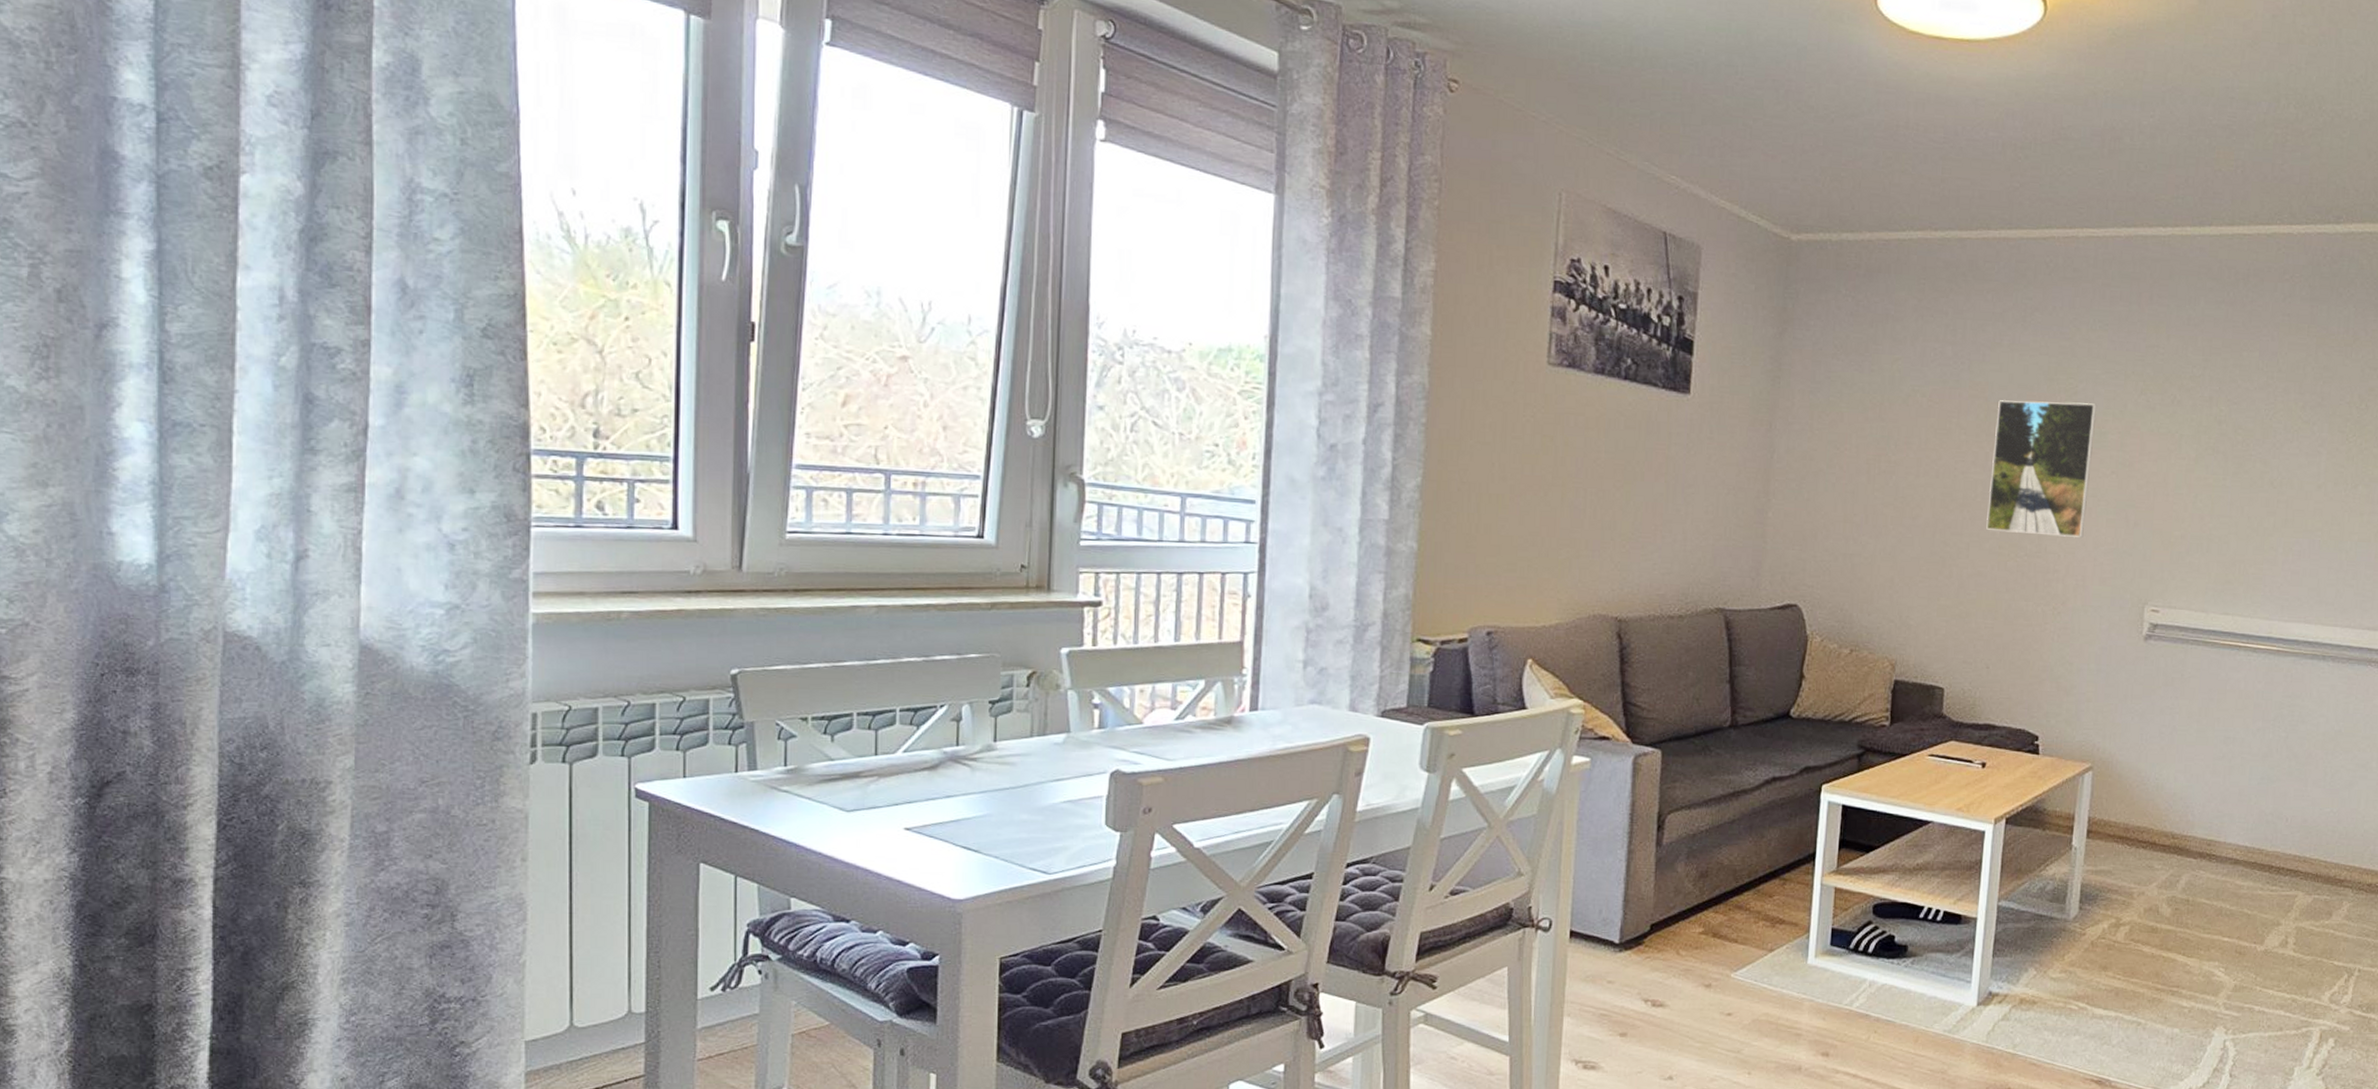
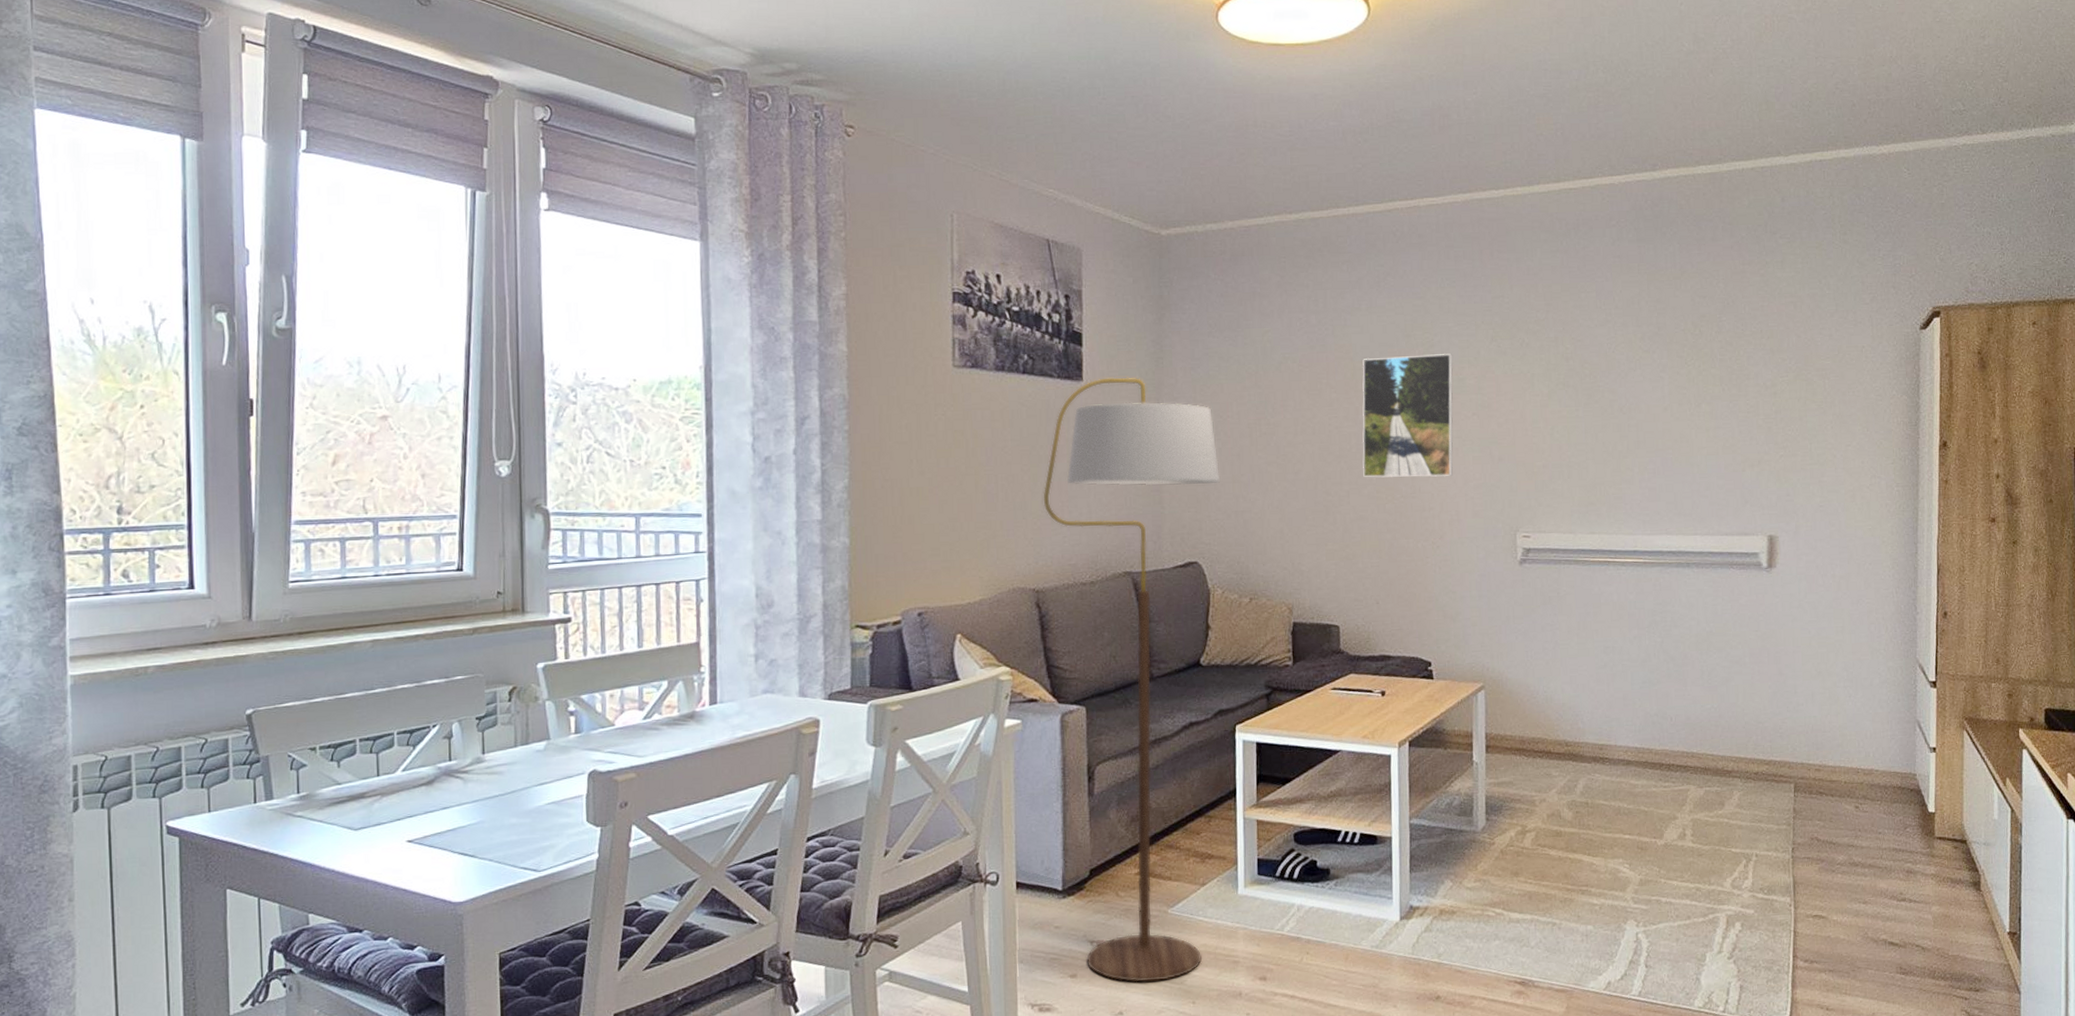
floor lamp: none [1634,392,1831,1048] -> present [1043,377,1221,982]

